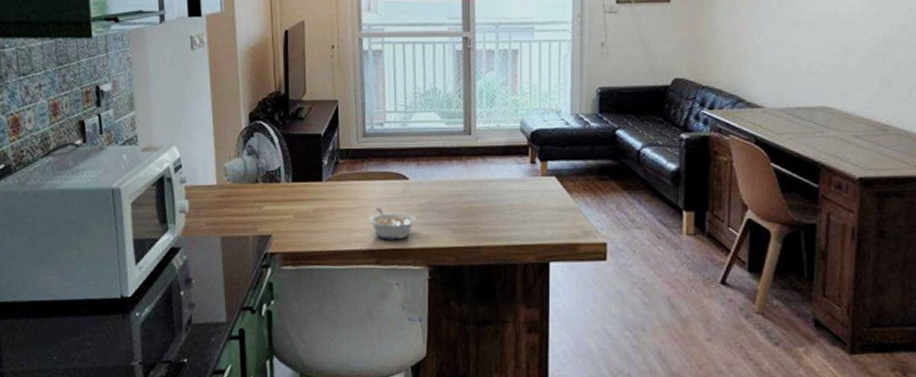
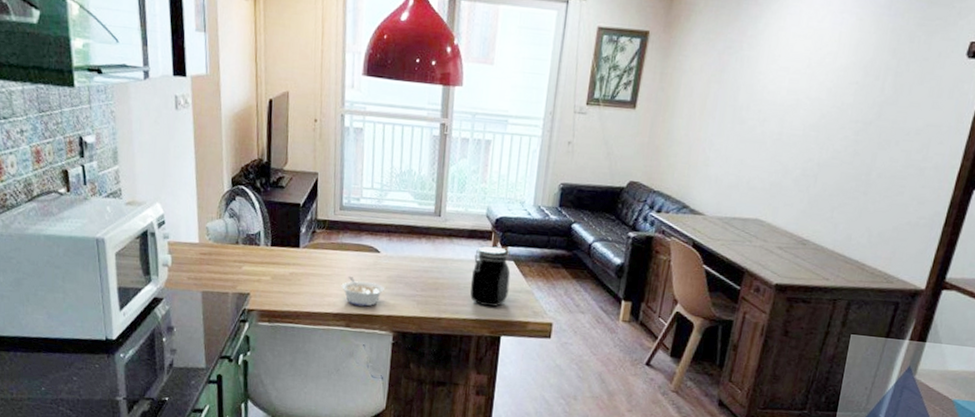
jar: none [510,162,553,230] -> present [470,246,511,307]

